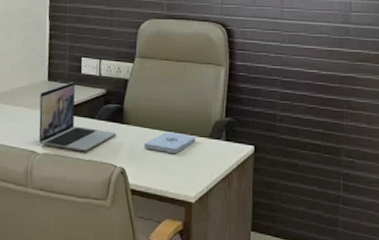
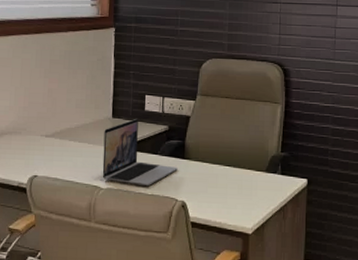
notepad: present [144,132,195,153] -> none [204,166,253,187]

